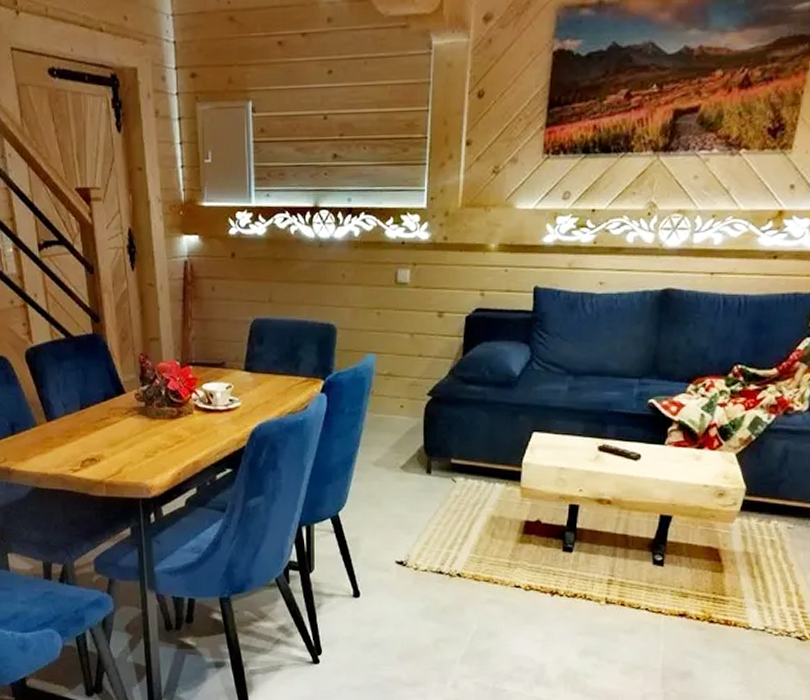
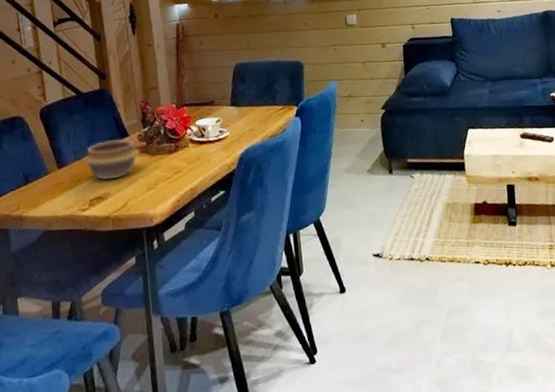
bowl: none [74,396,137,440] -> present [83,139,139,180]

